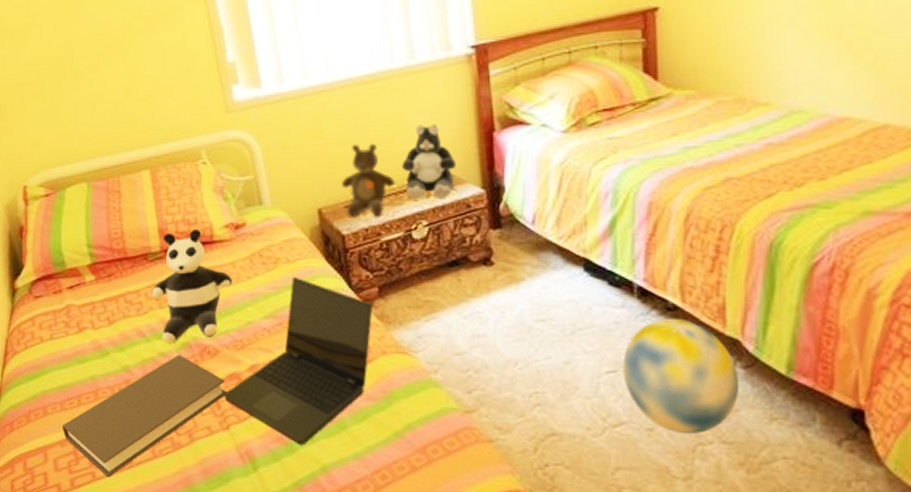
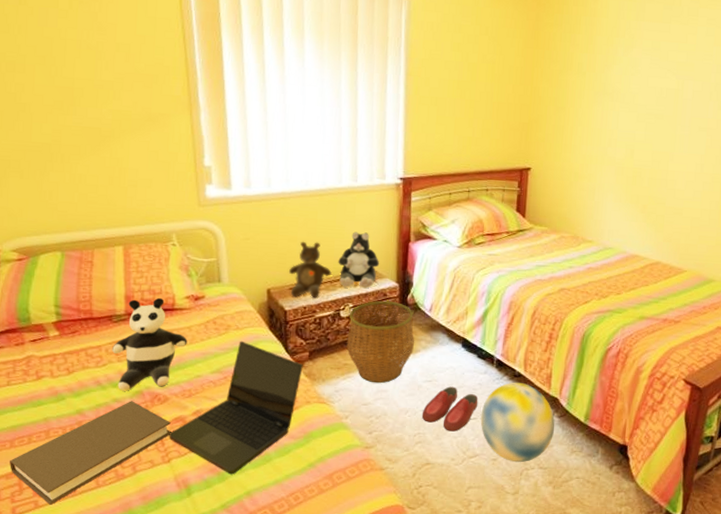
basket: none [423,213,517,326] -> present [346,300,415,384]
slippers: none [538,327,617,390] -> present [422,386,479,432]

